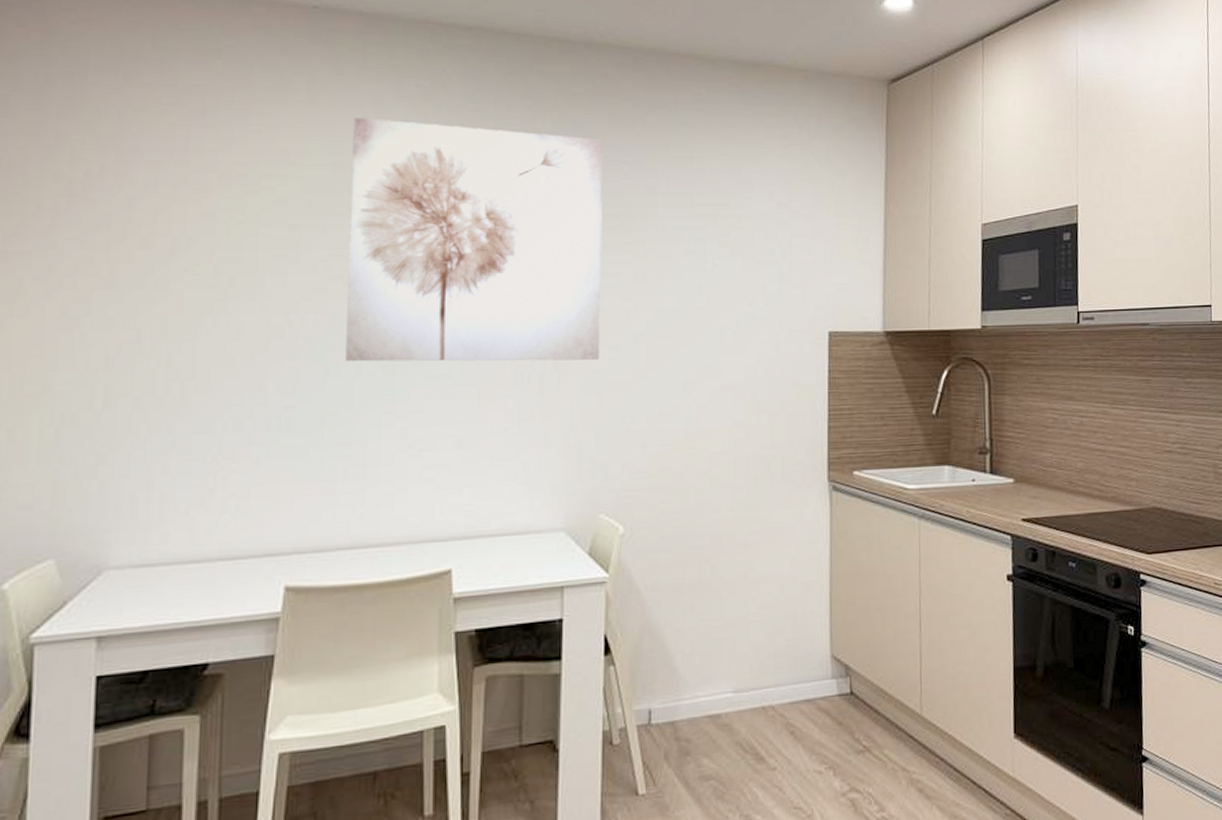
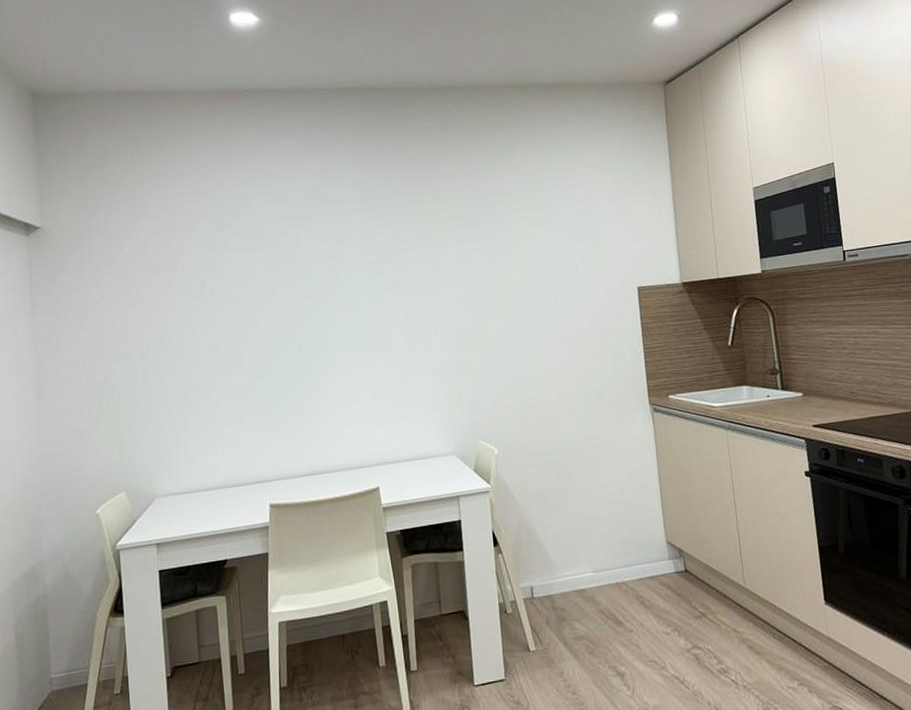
wall art: present [346,118,603,362] -> none [278,158,466,341]

